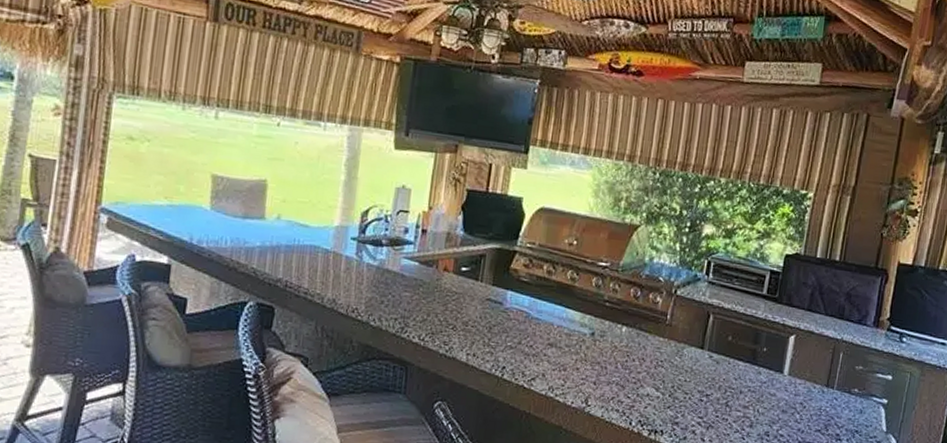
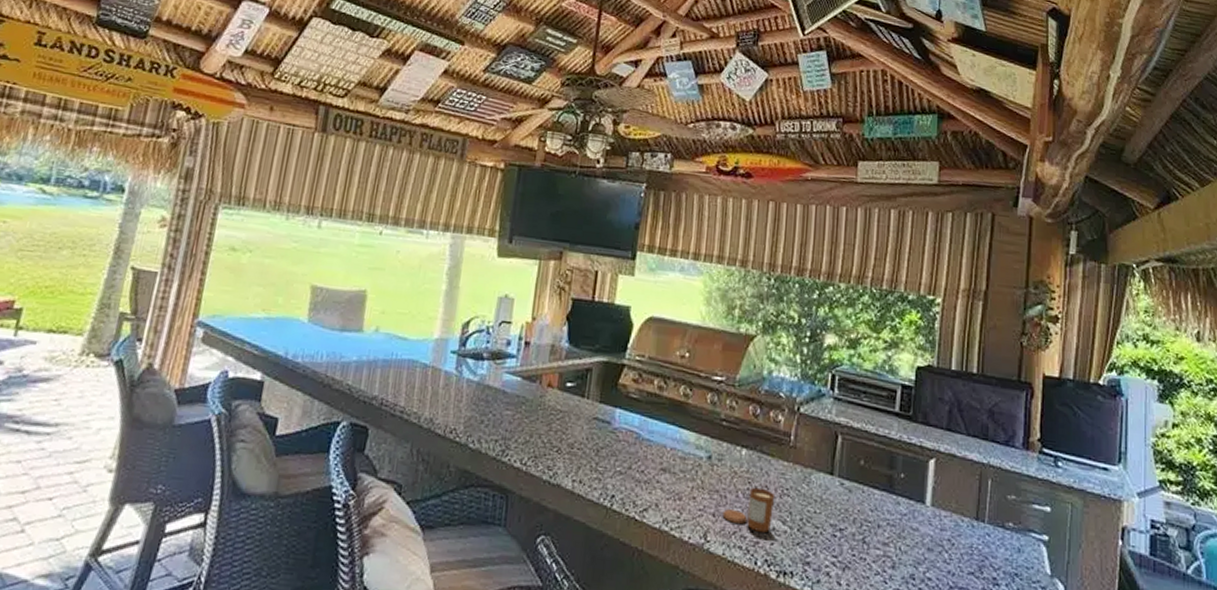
candle: none [602,359,651,398] -> present [722,487,775,532]

